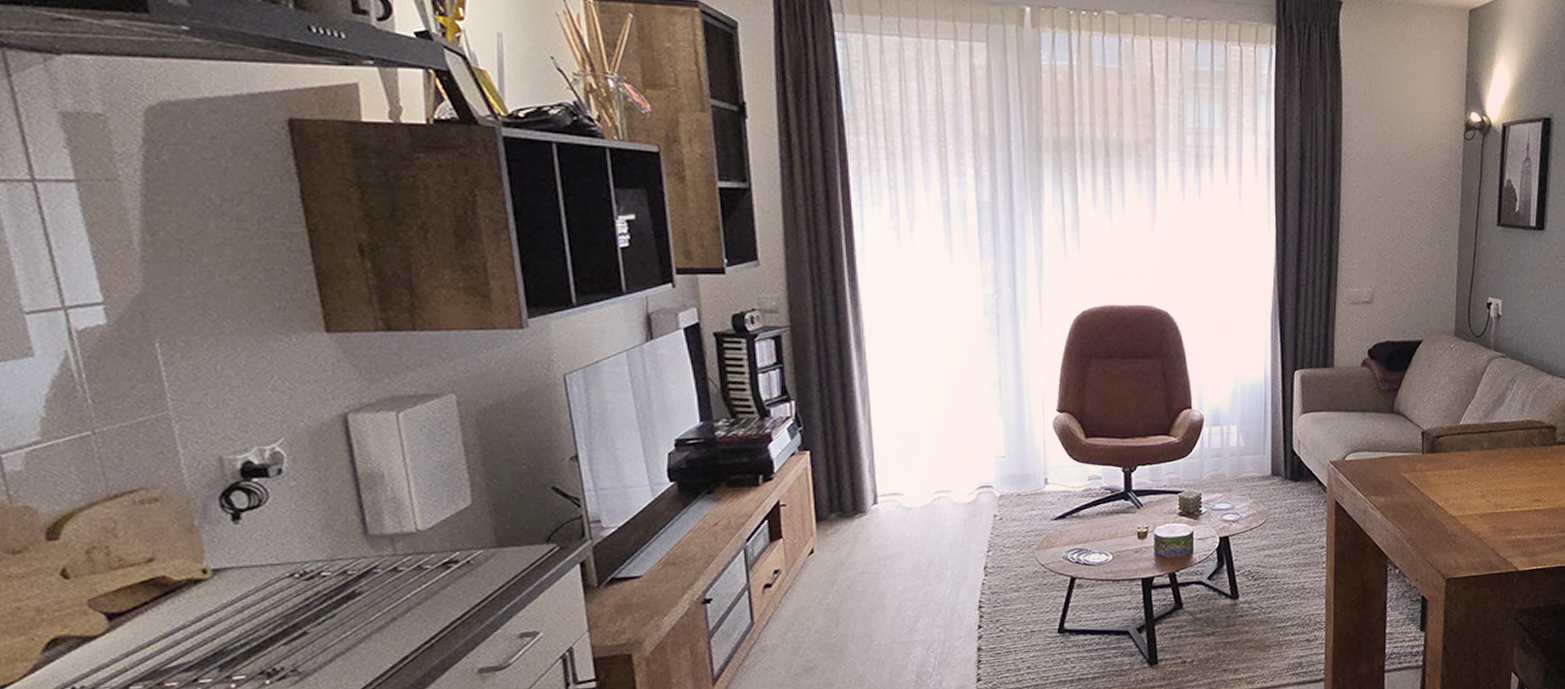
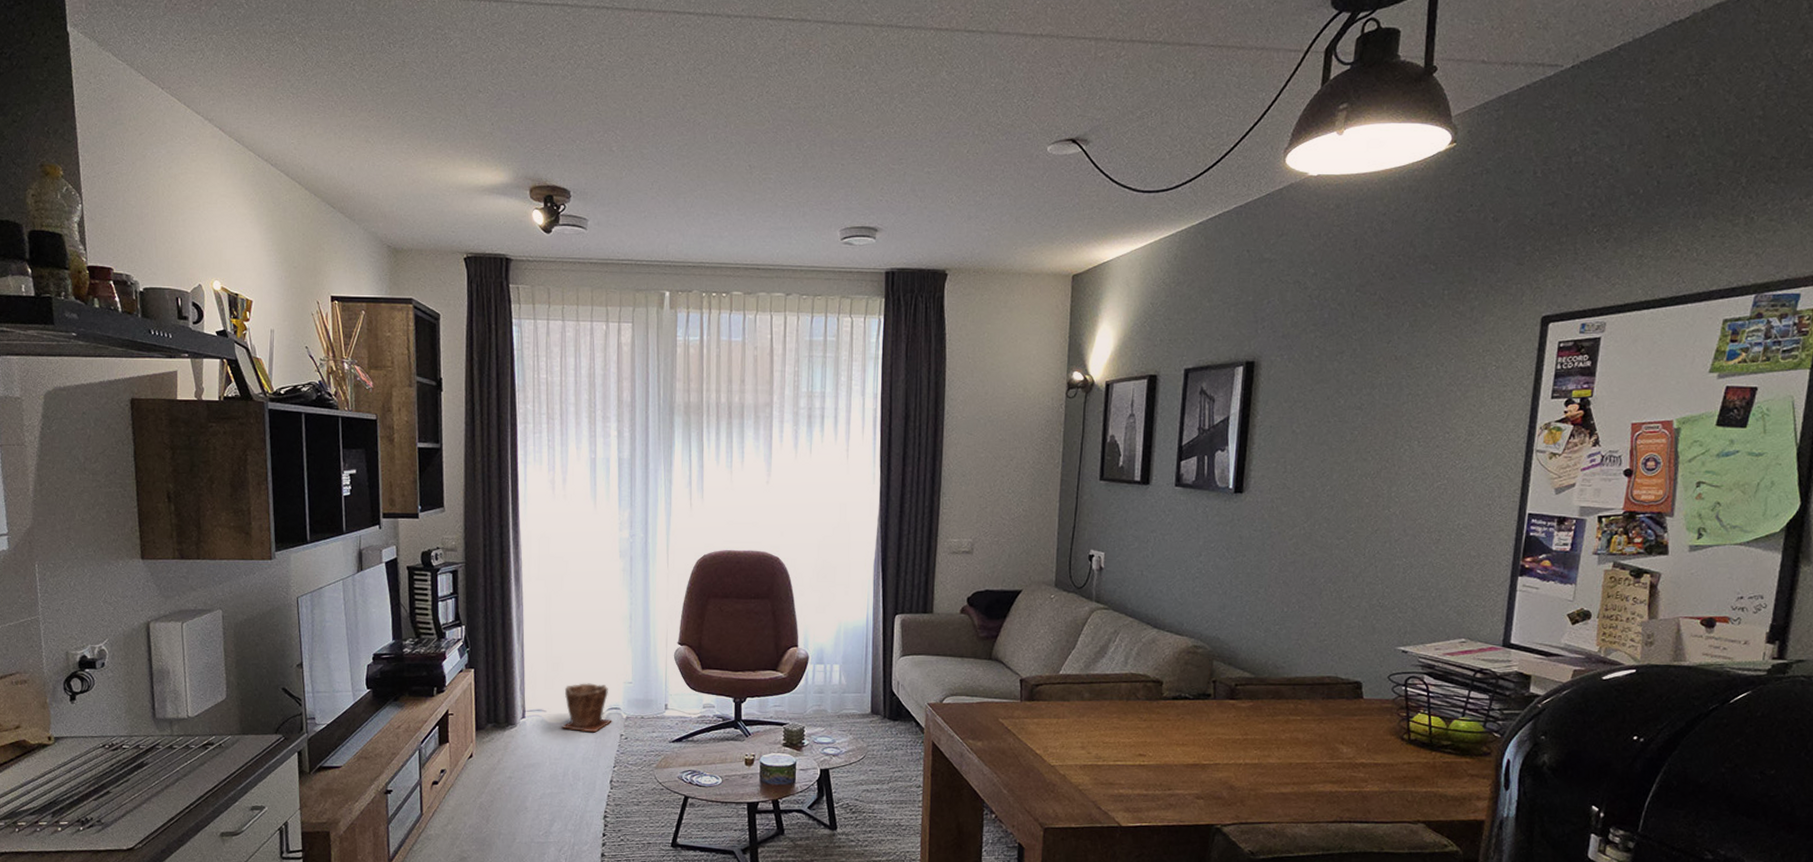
plant pot: none [922,460,983,516] -> present [561,683,612,733]

